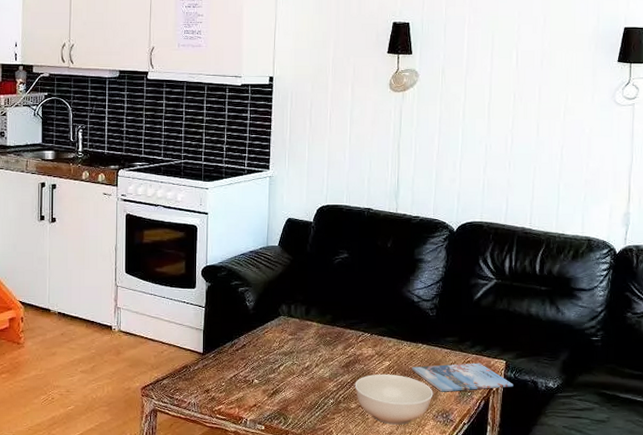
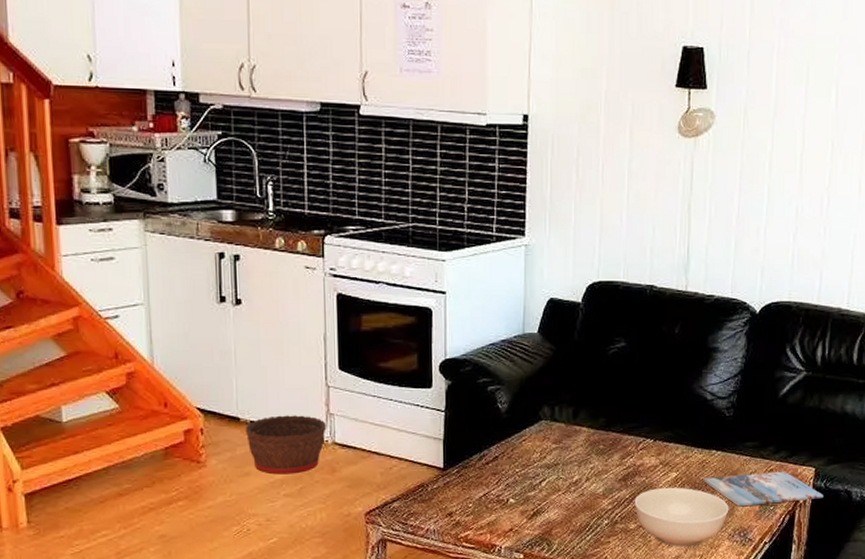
basket: none [54,308,115,355] -> present [245,415,327,475]

